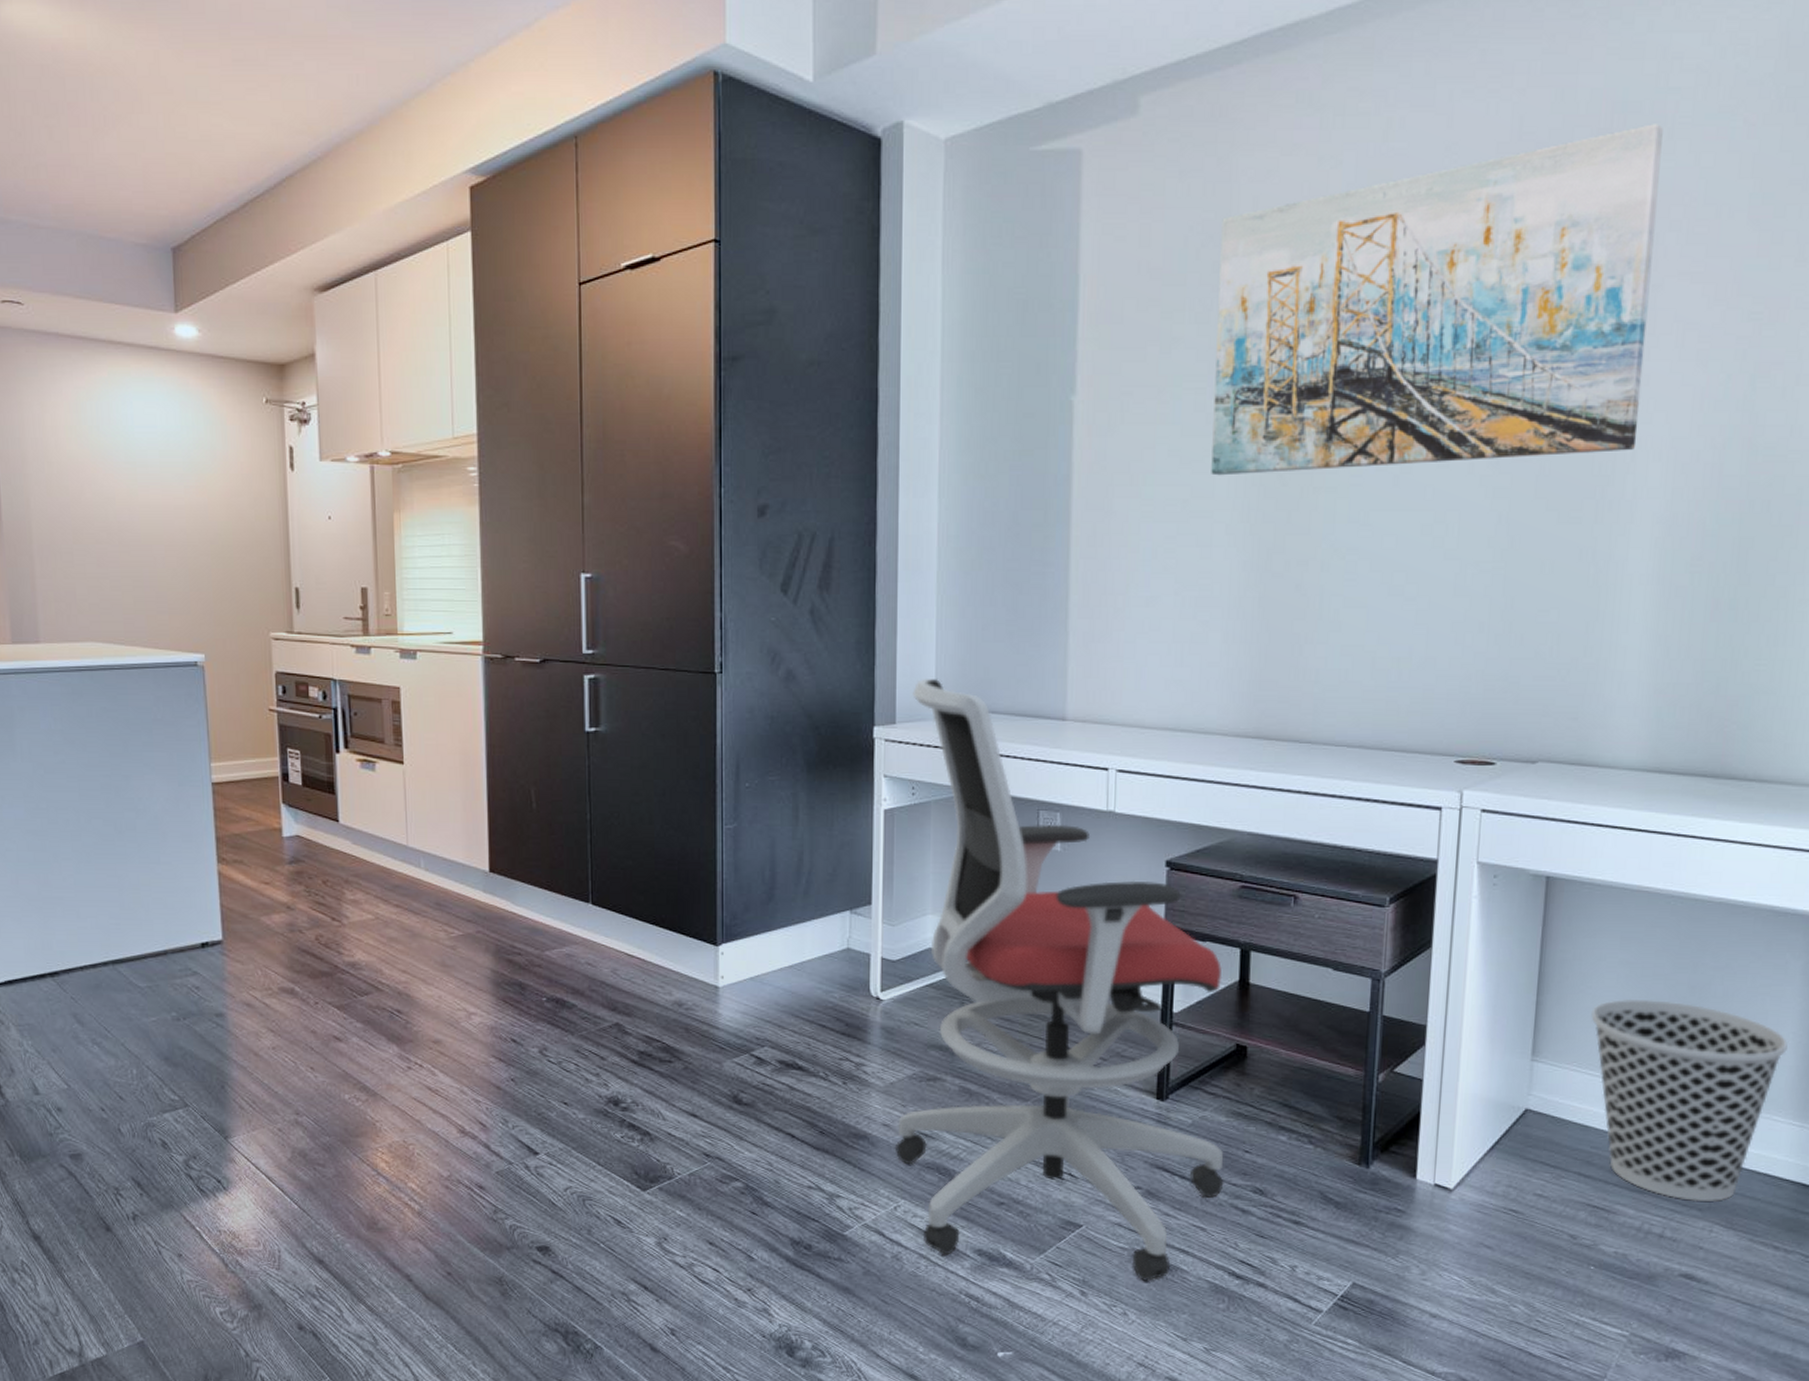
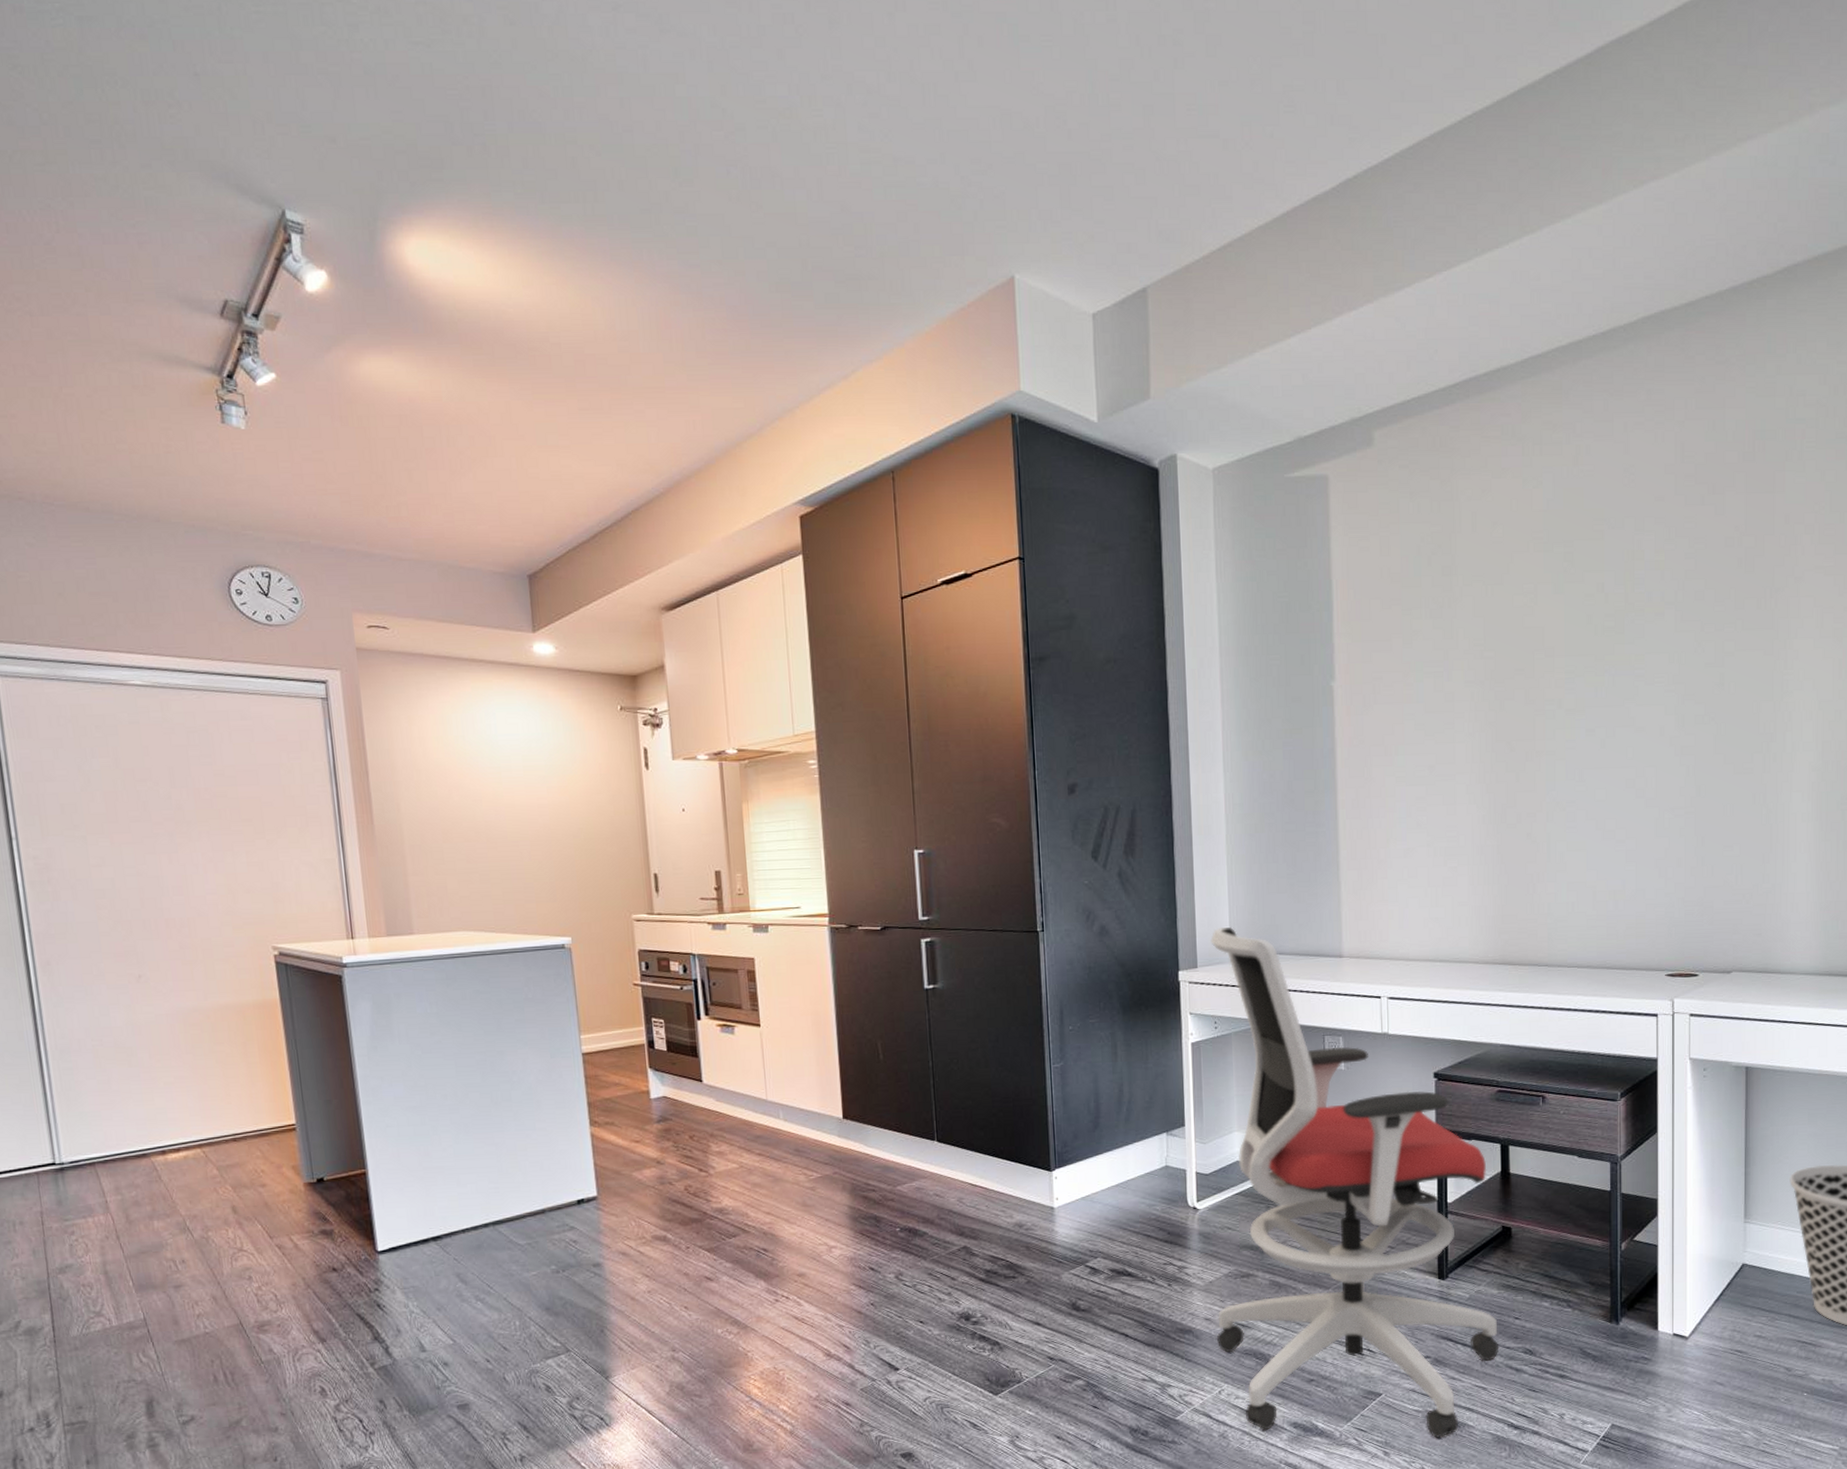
wall art: present [1211,124,1663,476] -> none [1447,448,1794,745]

